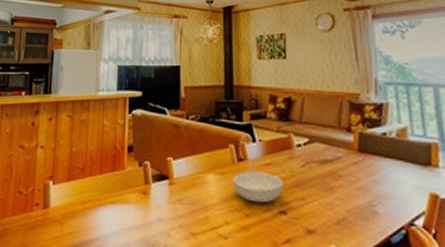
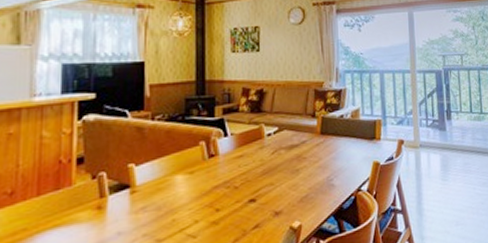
serving bowl: present [233,171,283,203] -> none [203,164,253,196]

